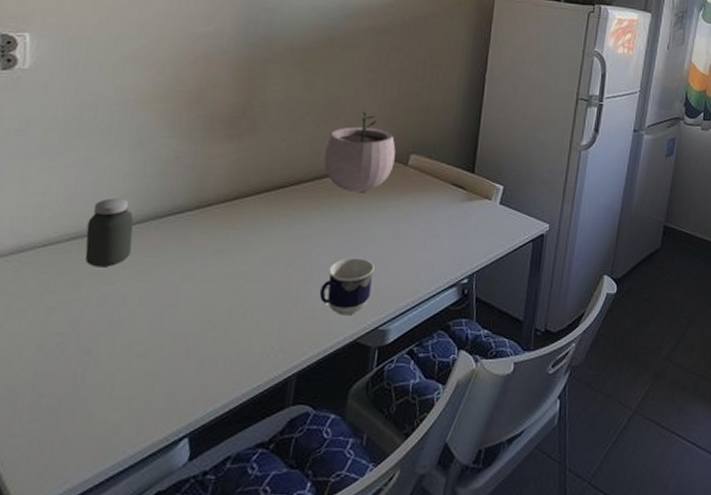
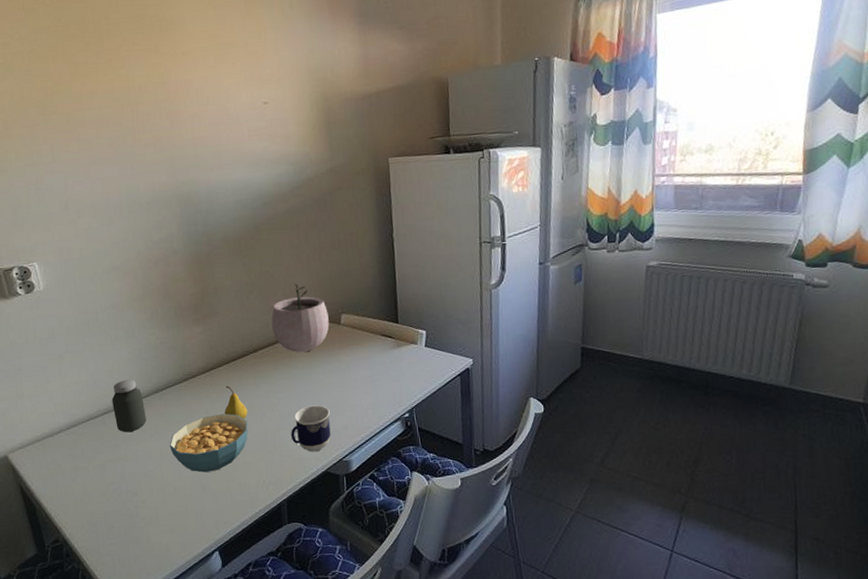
cereal bowl: none [154,256,268,330] -> present [169,413,248,473]
fruit: none [239,222,271,266] -> present [224,386,248,420]

